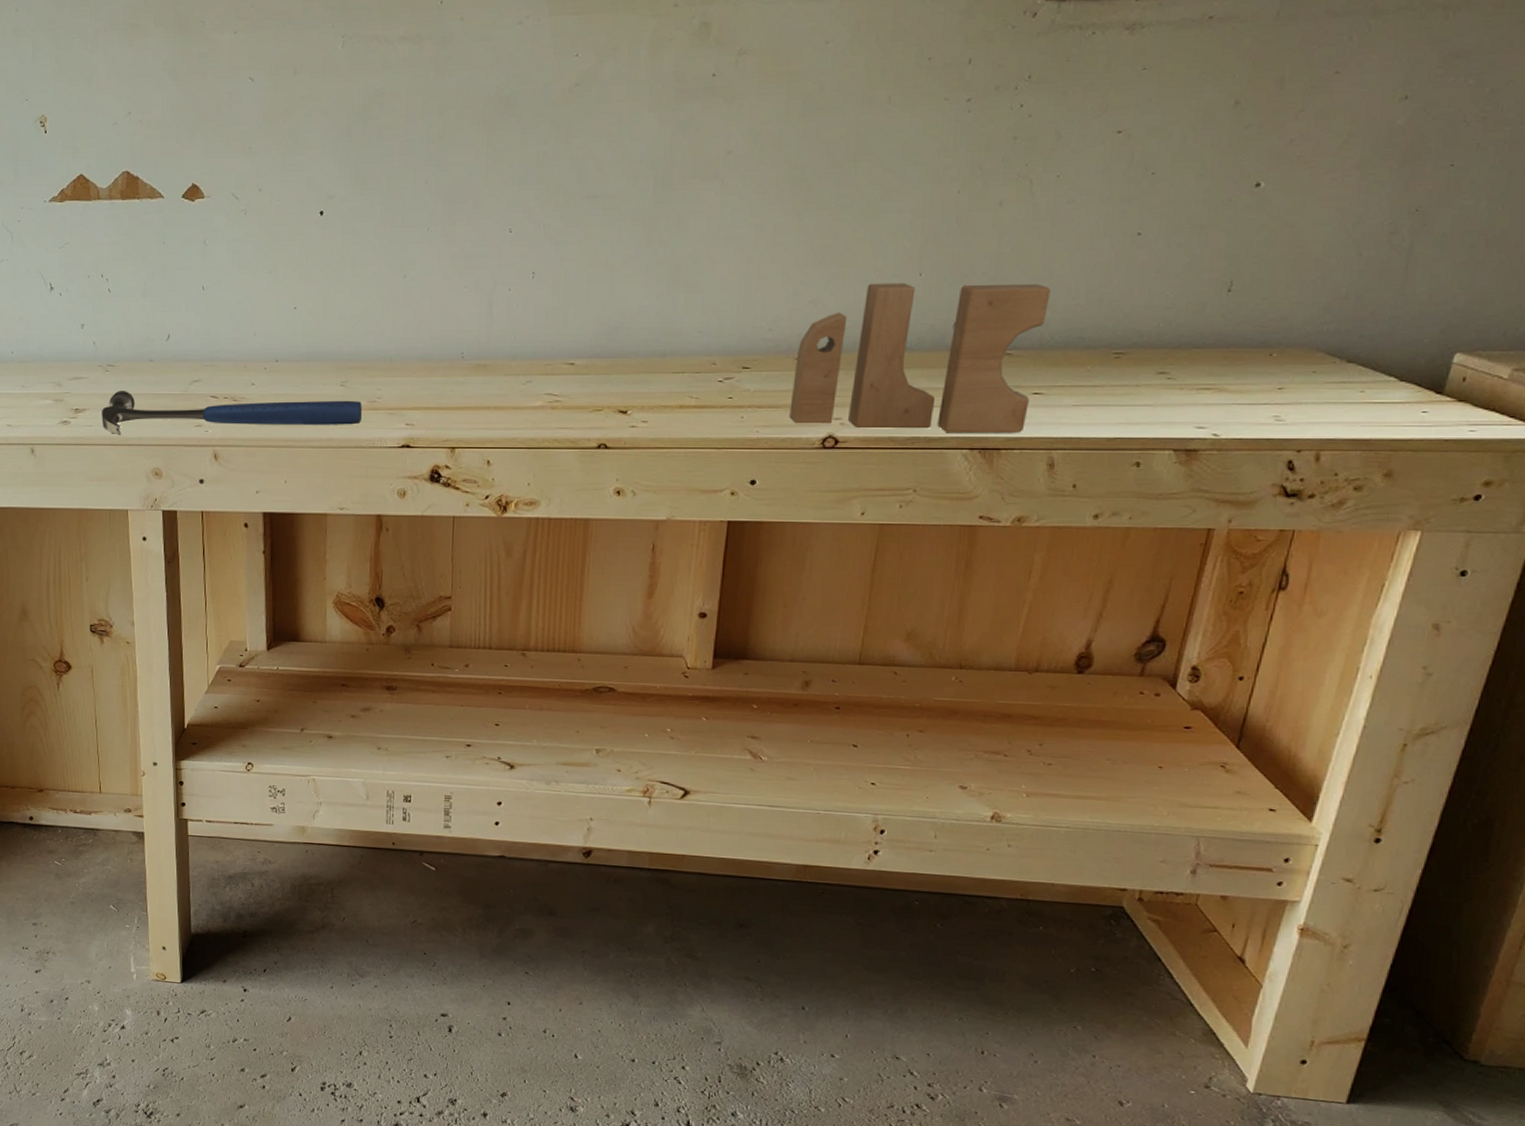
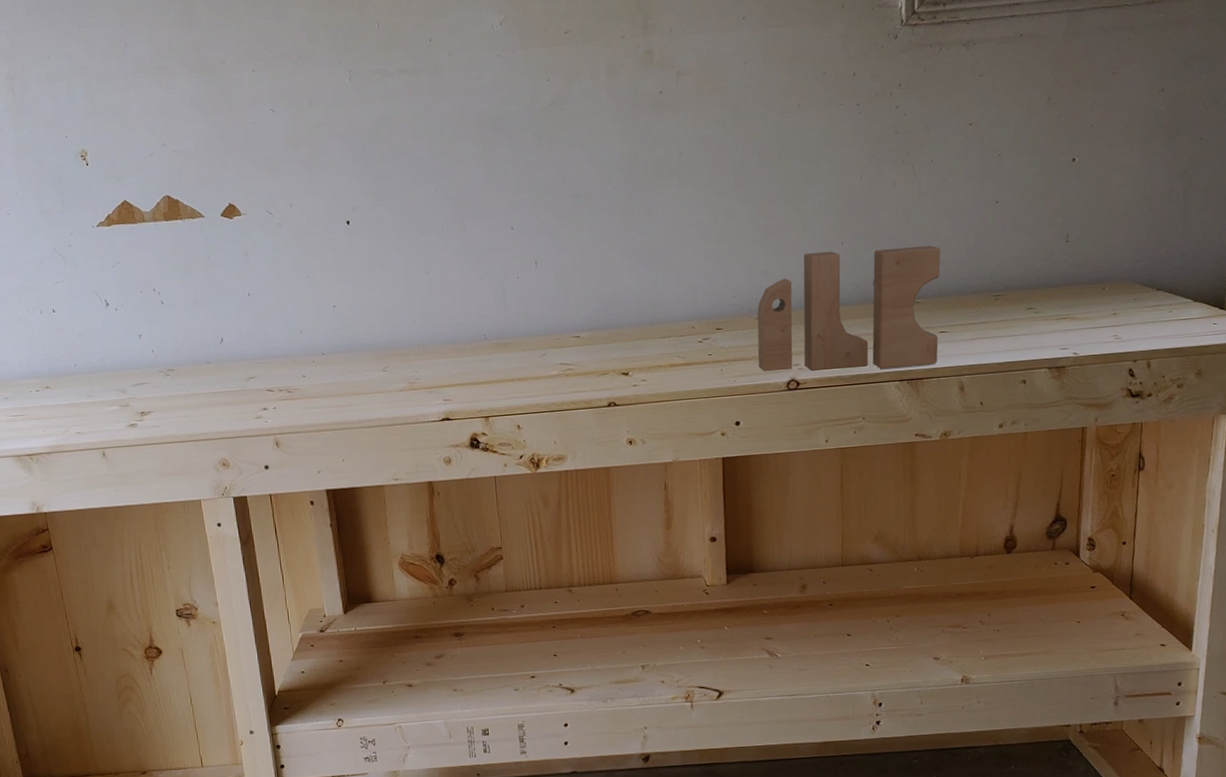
claw hammer: present [101,390,362,434] -> none [166,383,404,432]

